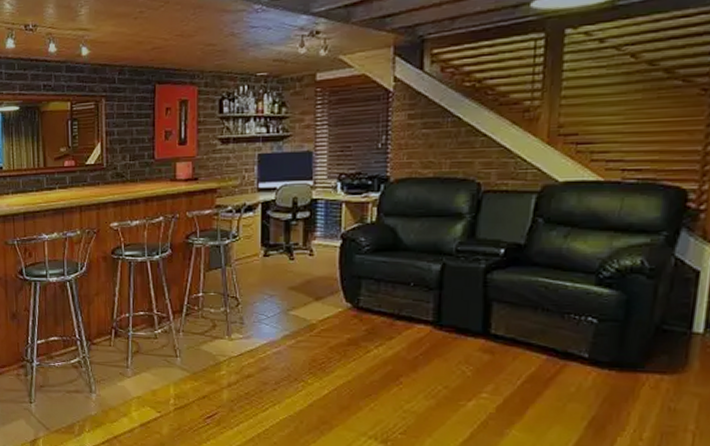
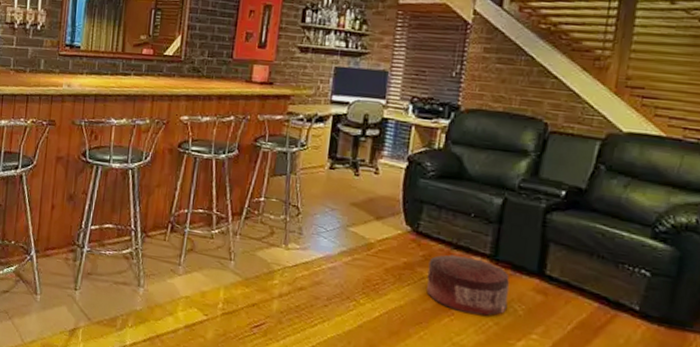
pouf: none [372,326,456,381] -> present [427,254,510,316]

